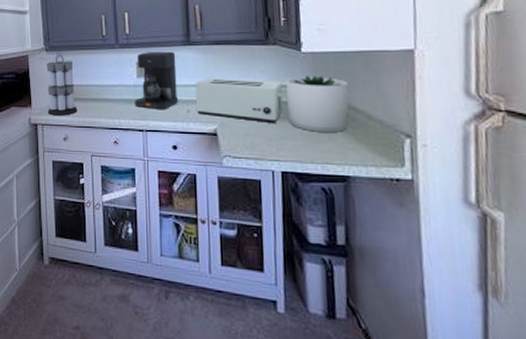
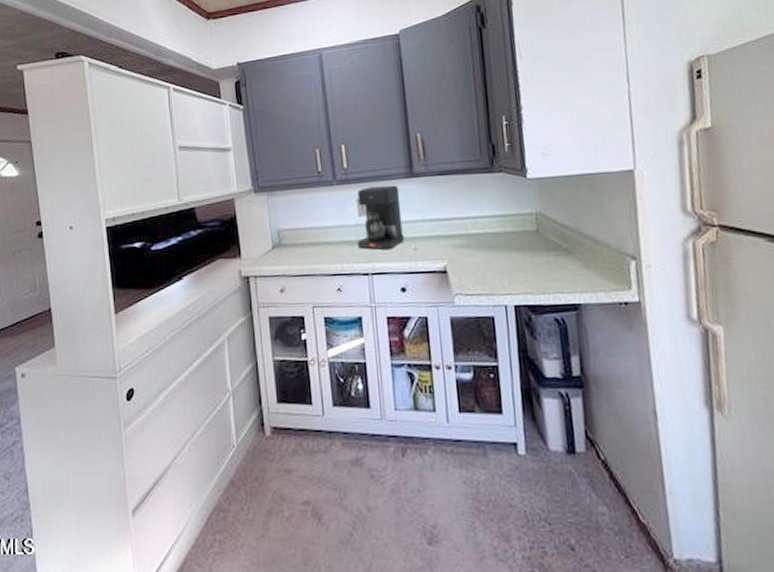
spice rack: present [46,55,78,116] -> none [256,196,295,266]
toaster: present [195,77,284,123] -> none [421,210,513,255]
planter: present [286,75,350,132] -> none [514,202,577,261]

